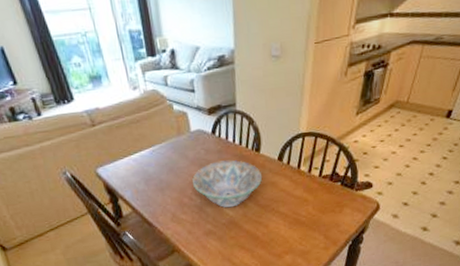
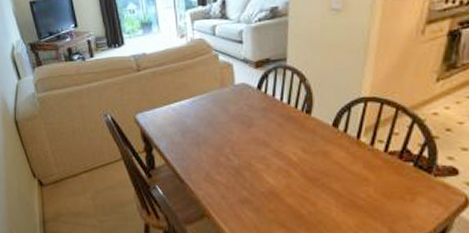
decorative bowl: present [192,159,263,208] -> none [231,120,313,175]

